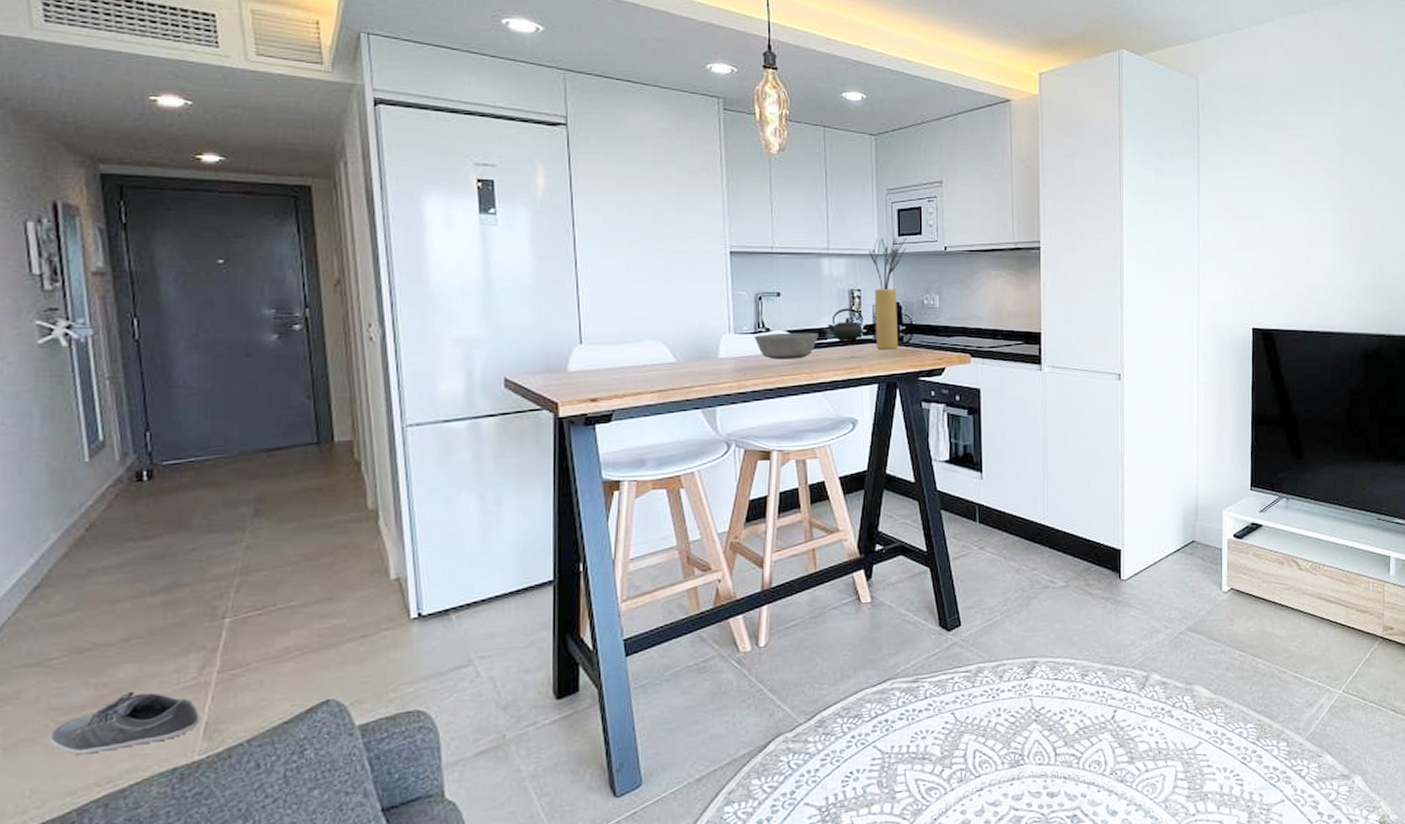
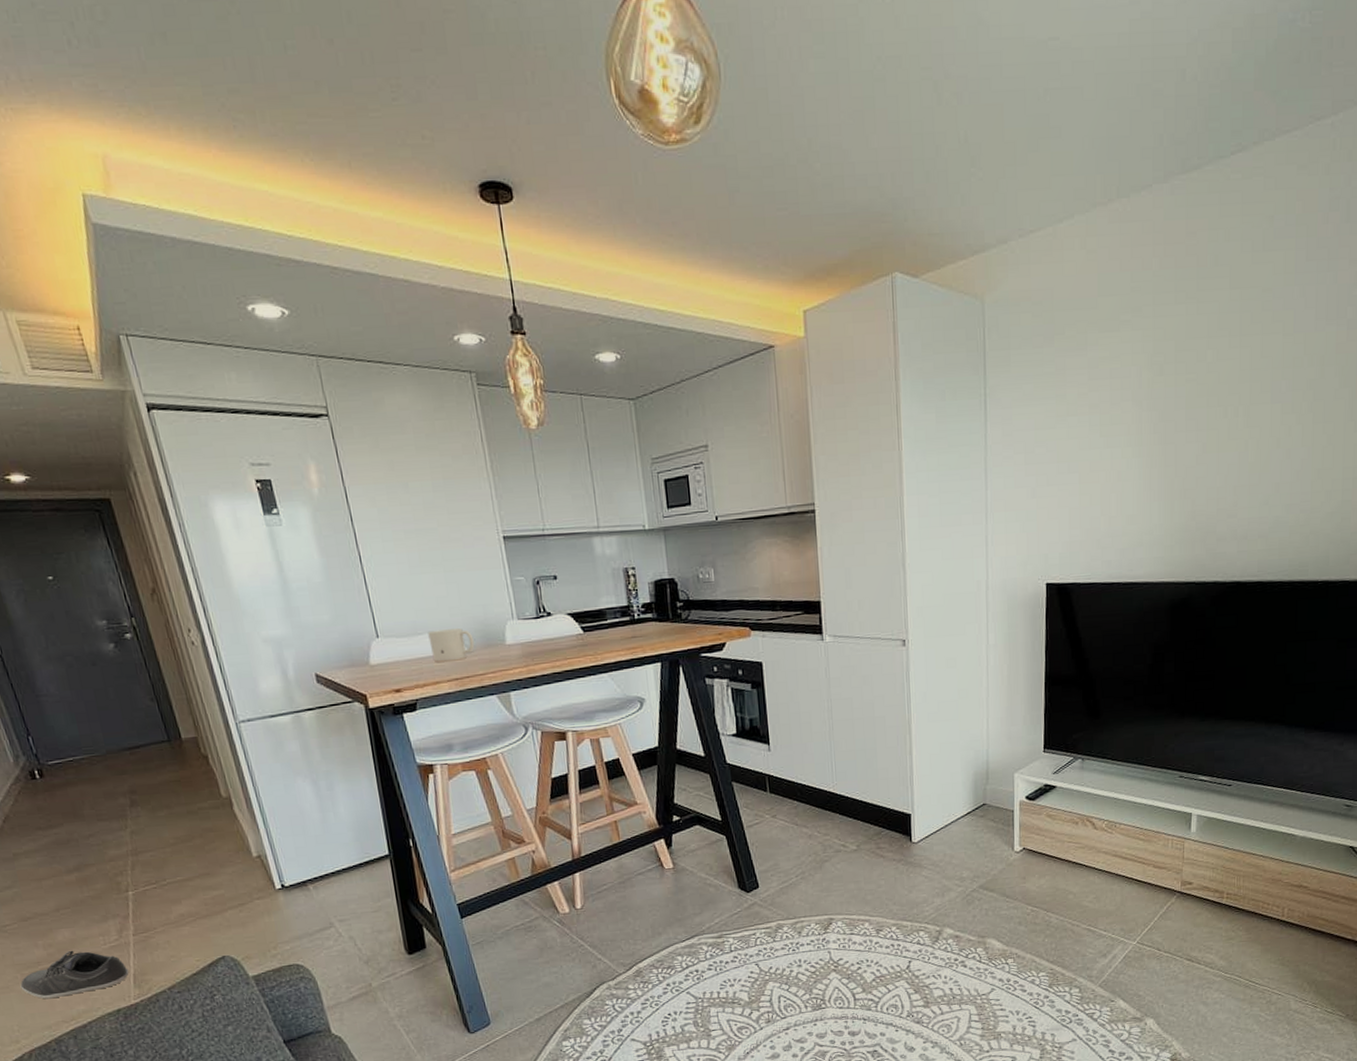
mug: none [636,339,685,374] -> present [428,628,475,664]
bowl: present [754,333,819,360] -> none [536,614,599,644]
kettle: present [827,308,864,341] -> none [606,587,641,621]
vase: present [869,237,907,351] -> none [639,509,678,629]

